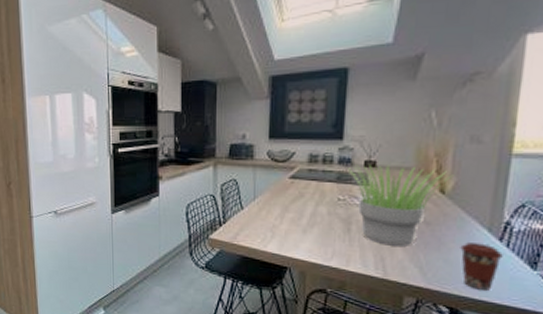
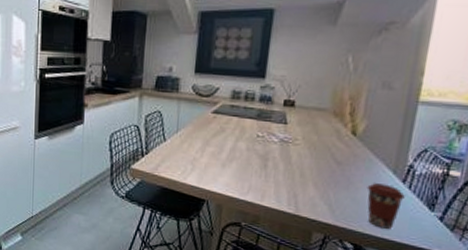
potted plant: present [347,165,452,246] -> none [267,103,364,184]

